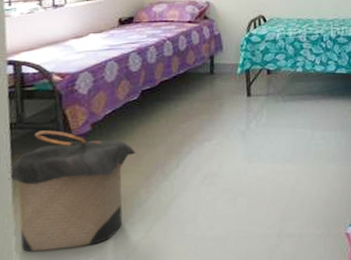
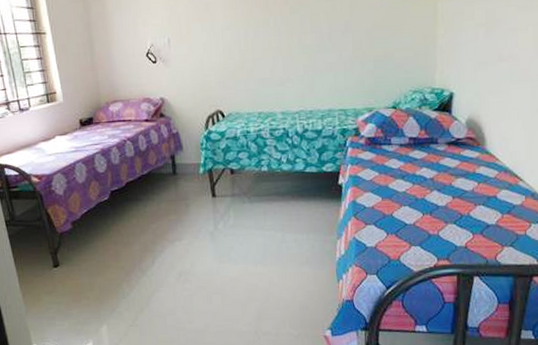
laundry hamper: present [8,130,137,252] -> none [12,227,115,330]

